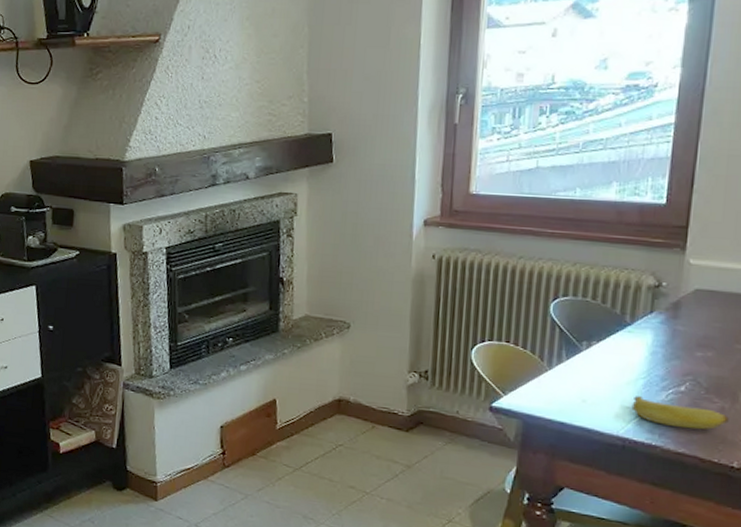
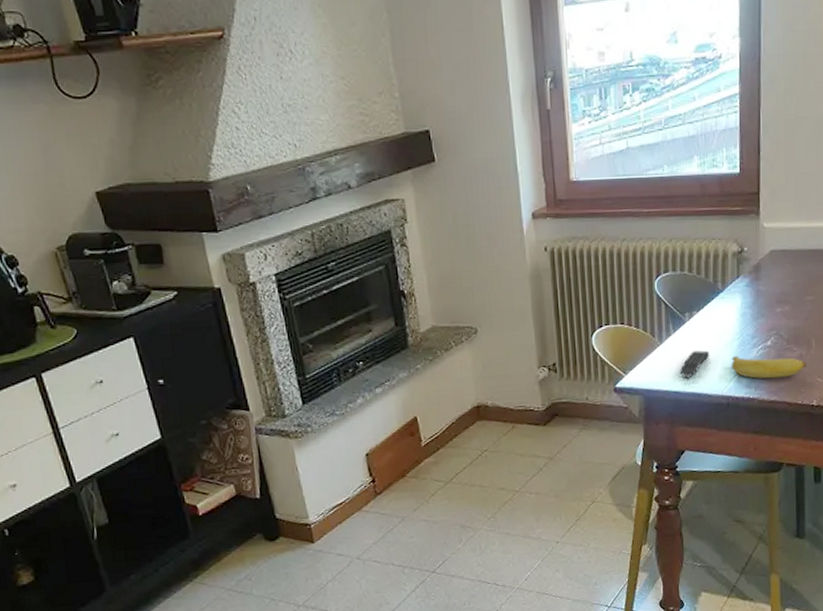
remote control: none [568,383,607,411] -> present [679,350,710,379]

